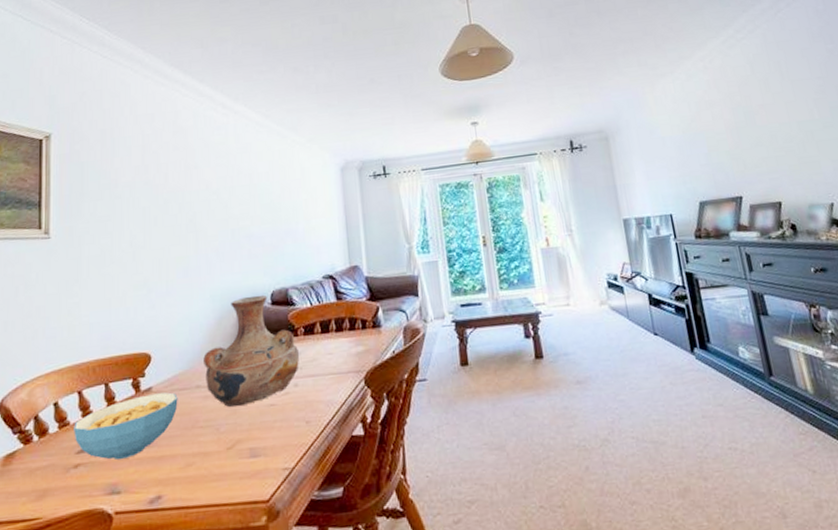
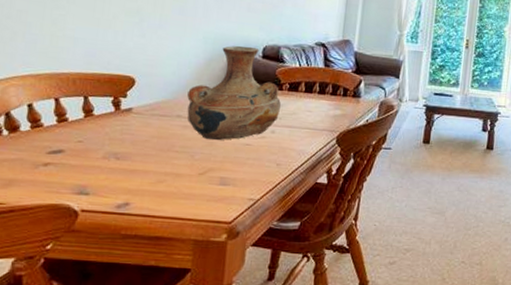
cereal bowl: present [74,392,178,461] -> none [46,114,158,167]

